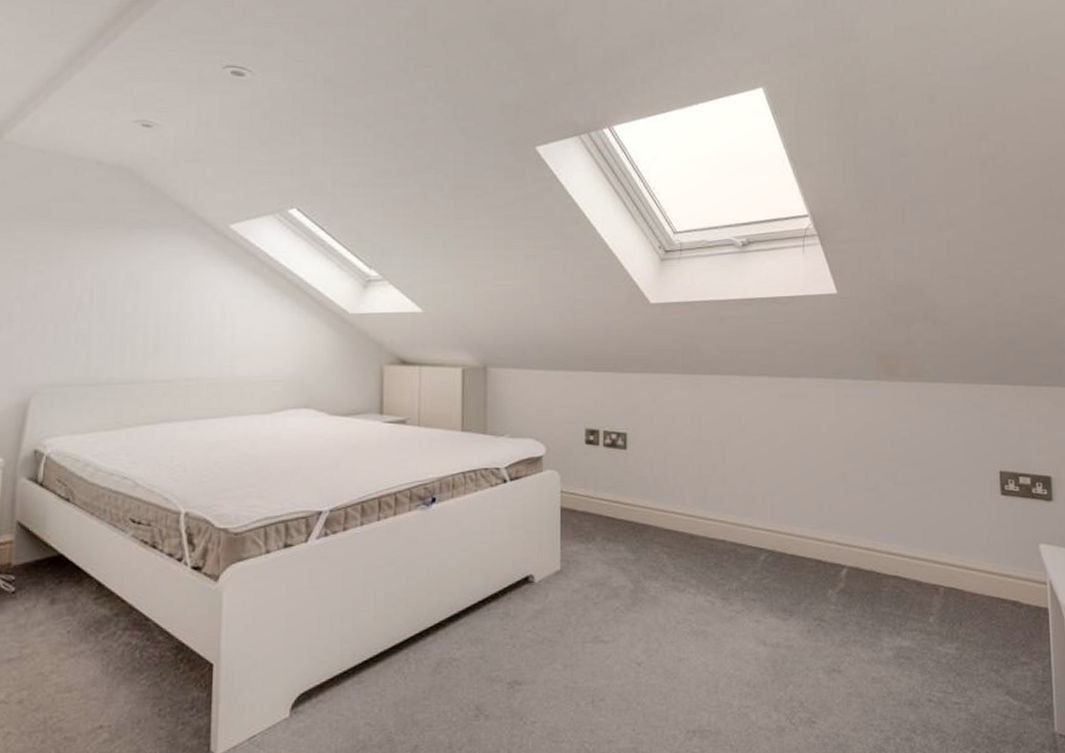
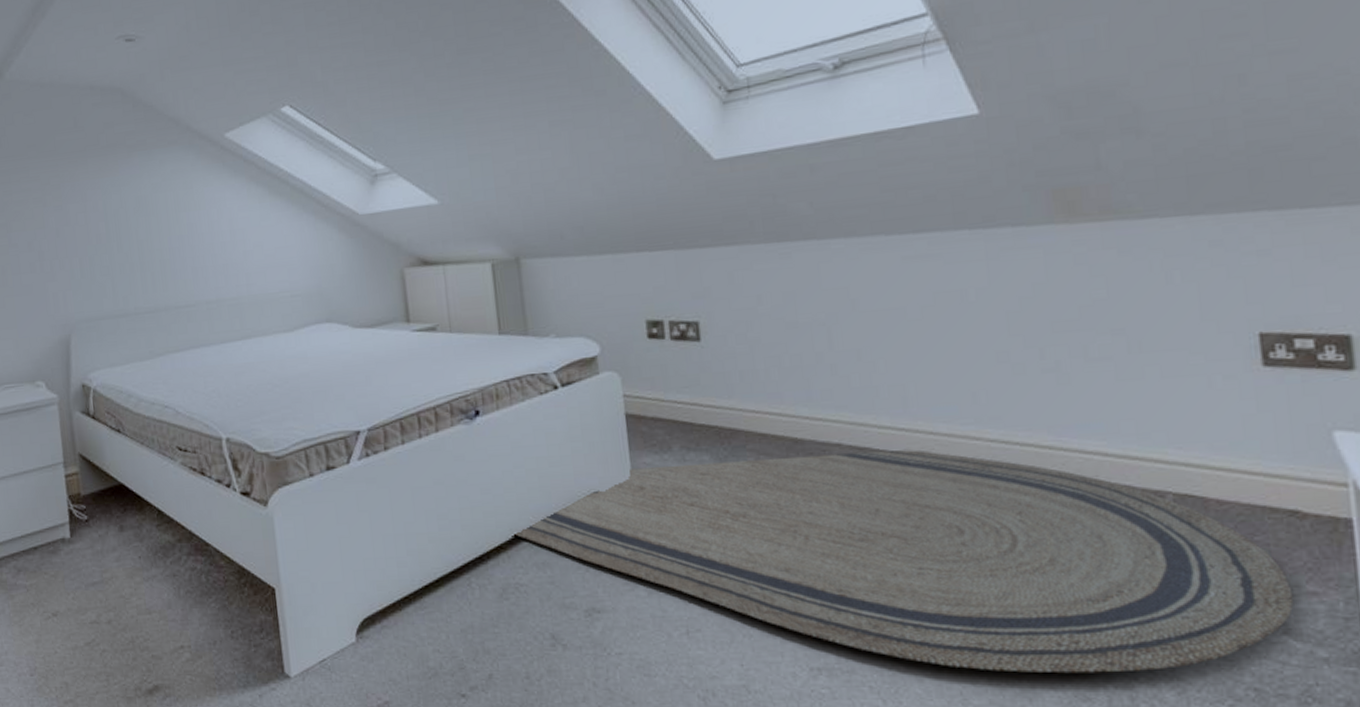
rug: none [453,547,1013,730] -> present [514,450,1294,674]

